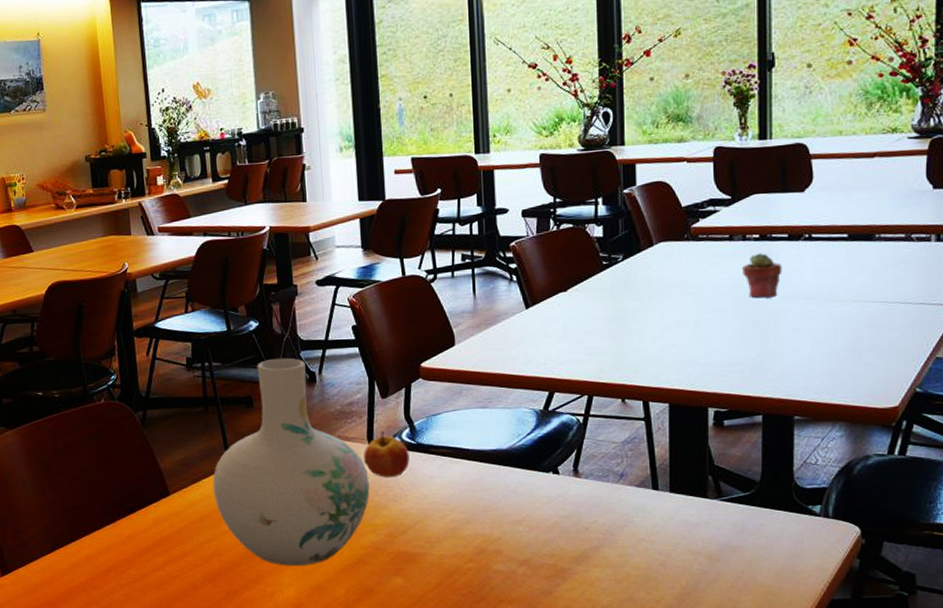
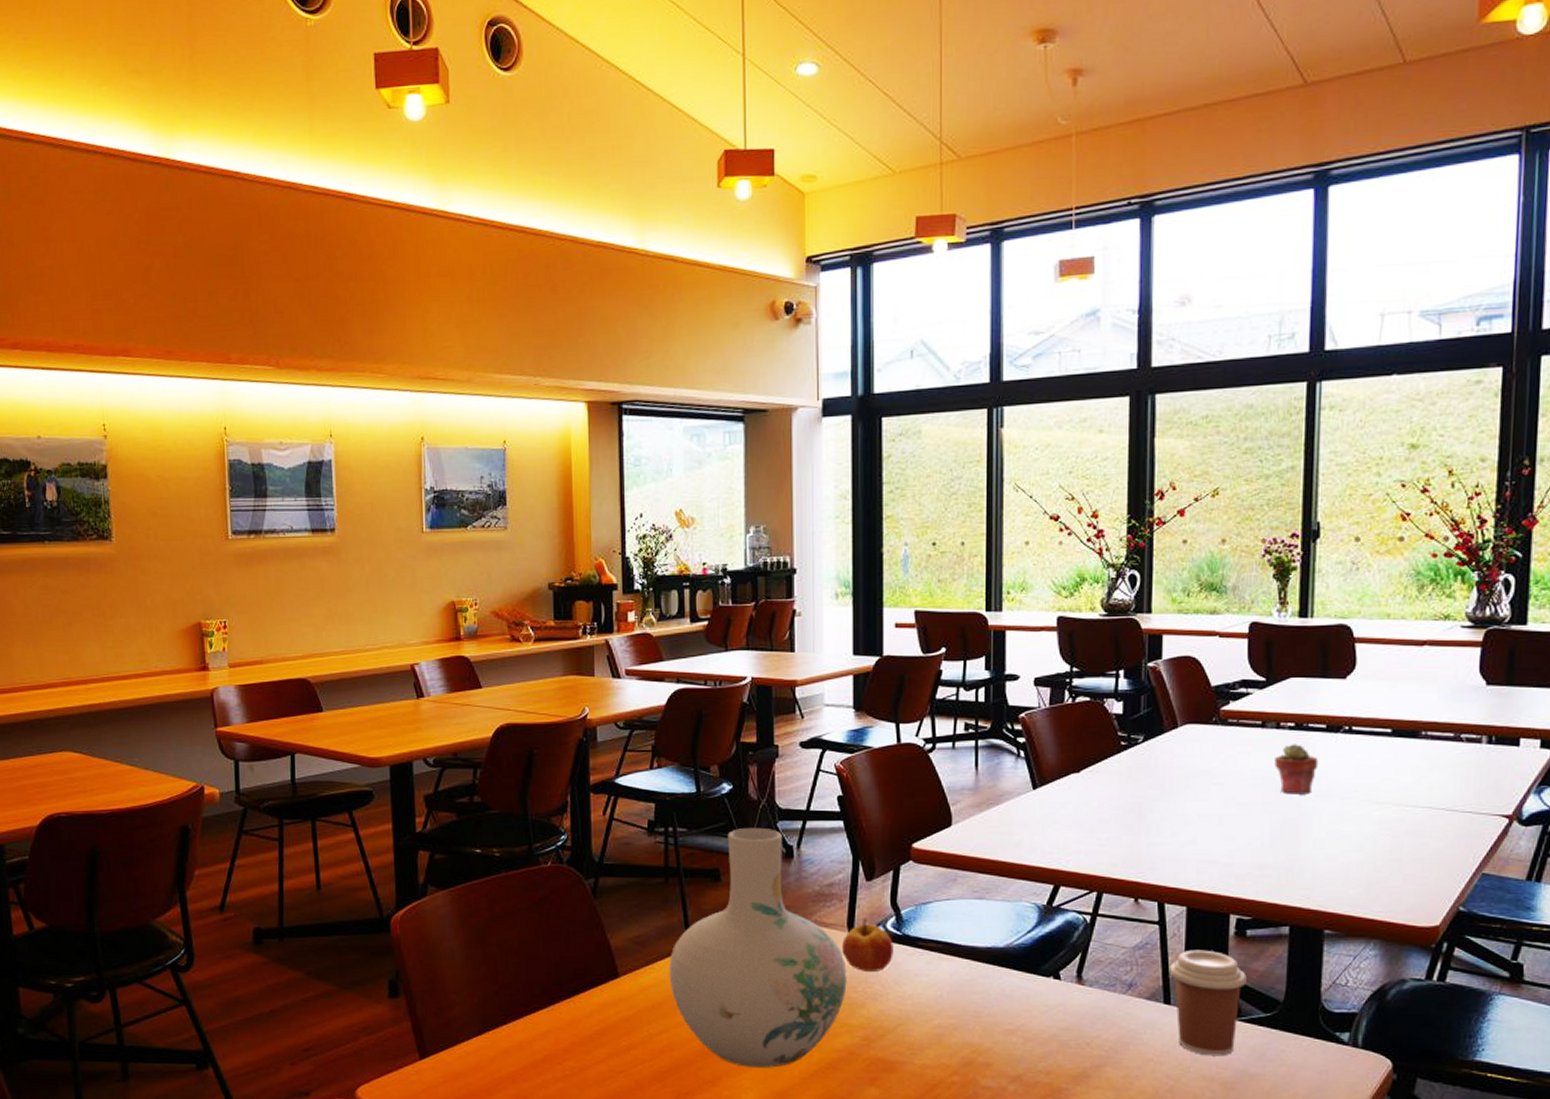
coffee cup: none [655,440,726,533] -> present [1168,949,1247,1057]

